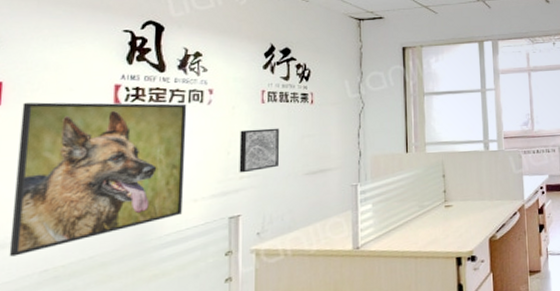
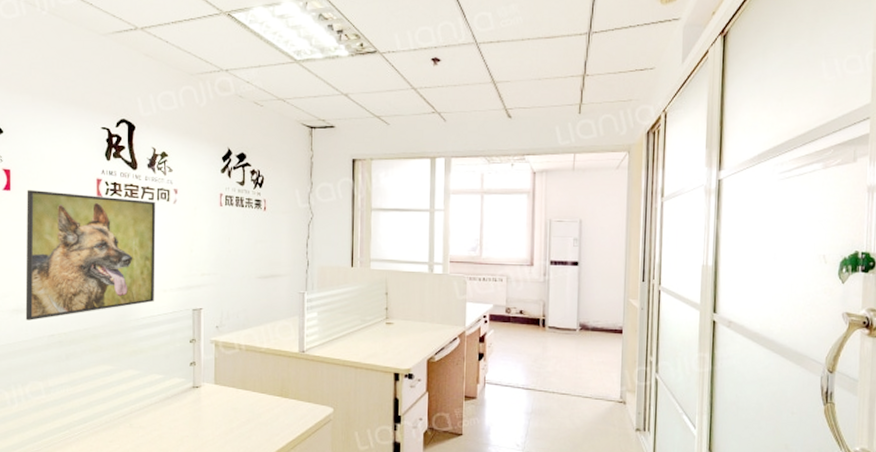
wall art: present [239,128,279,173] -> none [201,230,235,271]

